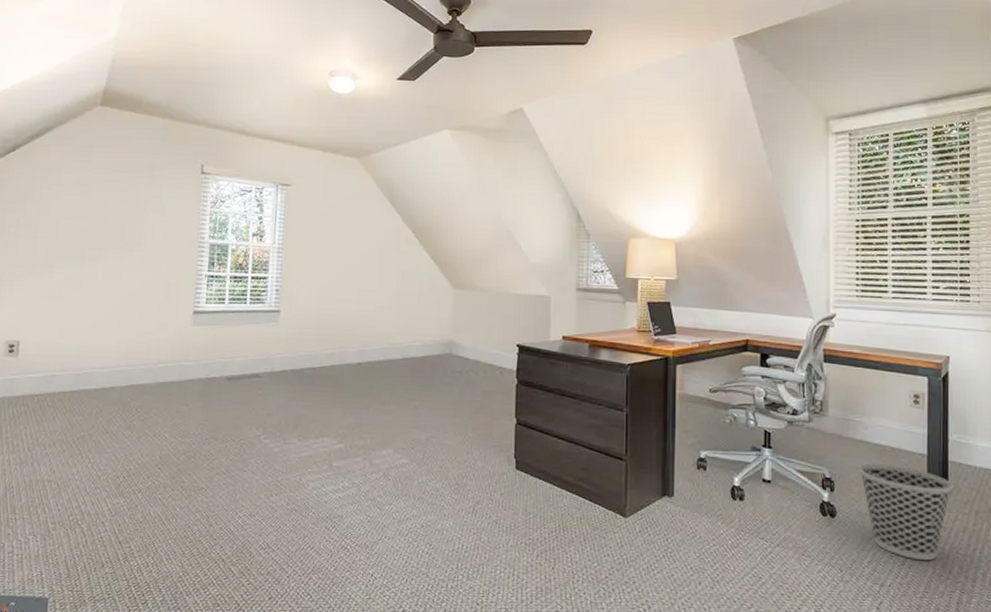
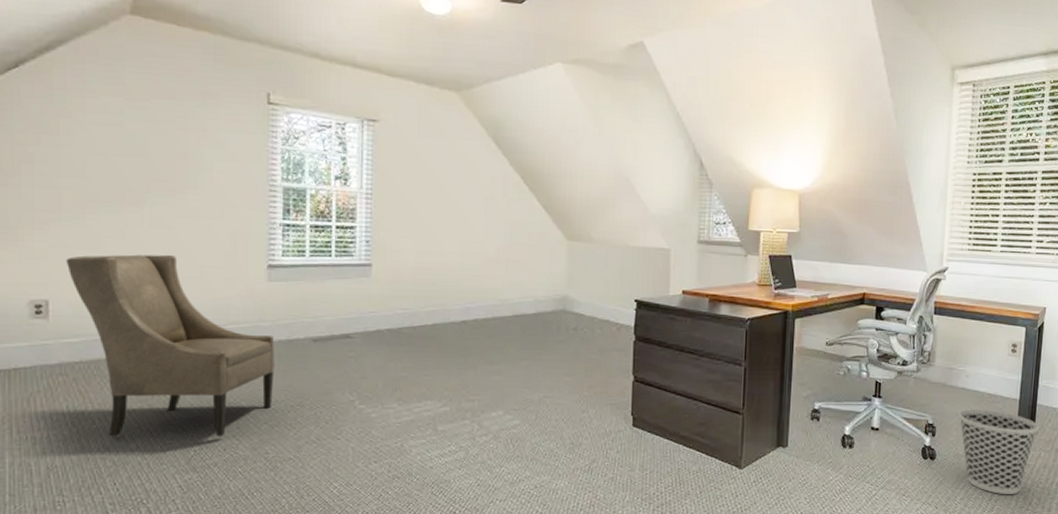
armchair: none [35,302,196,465] -> present [65,254,275,437]

